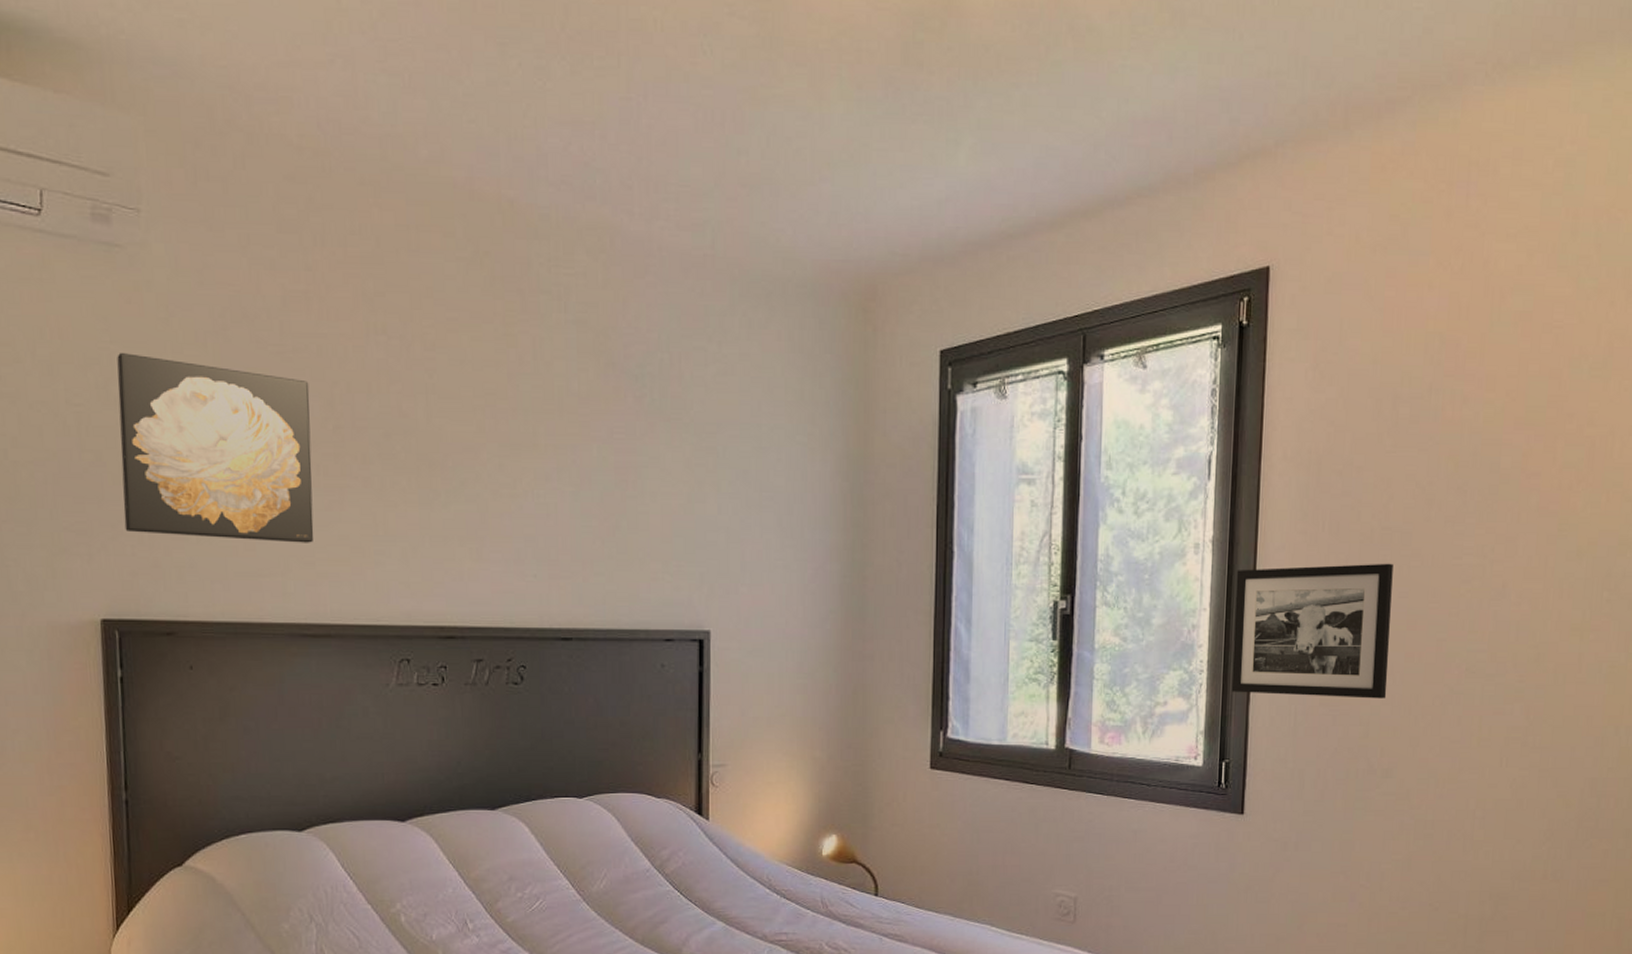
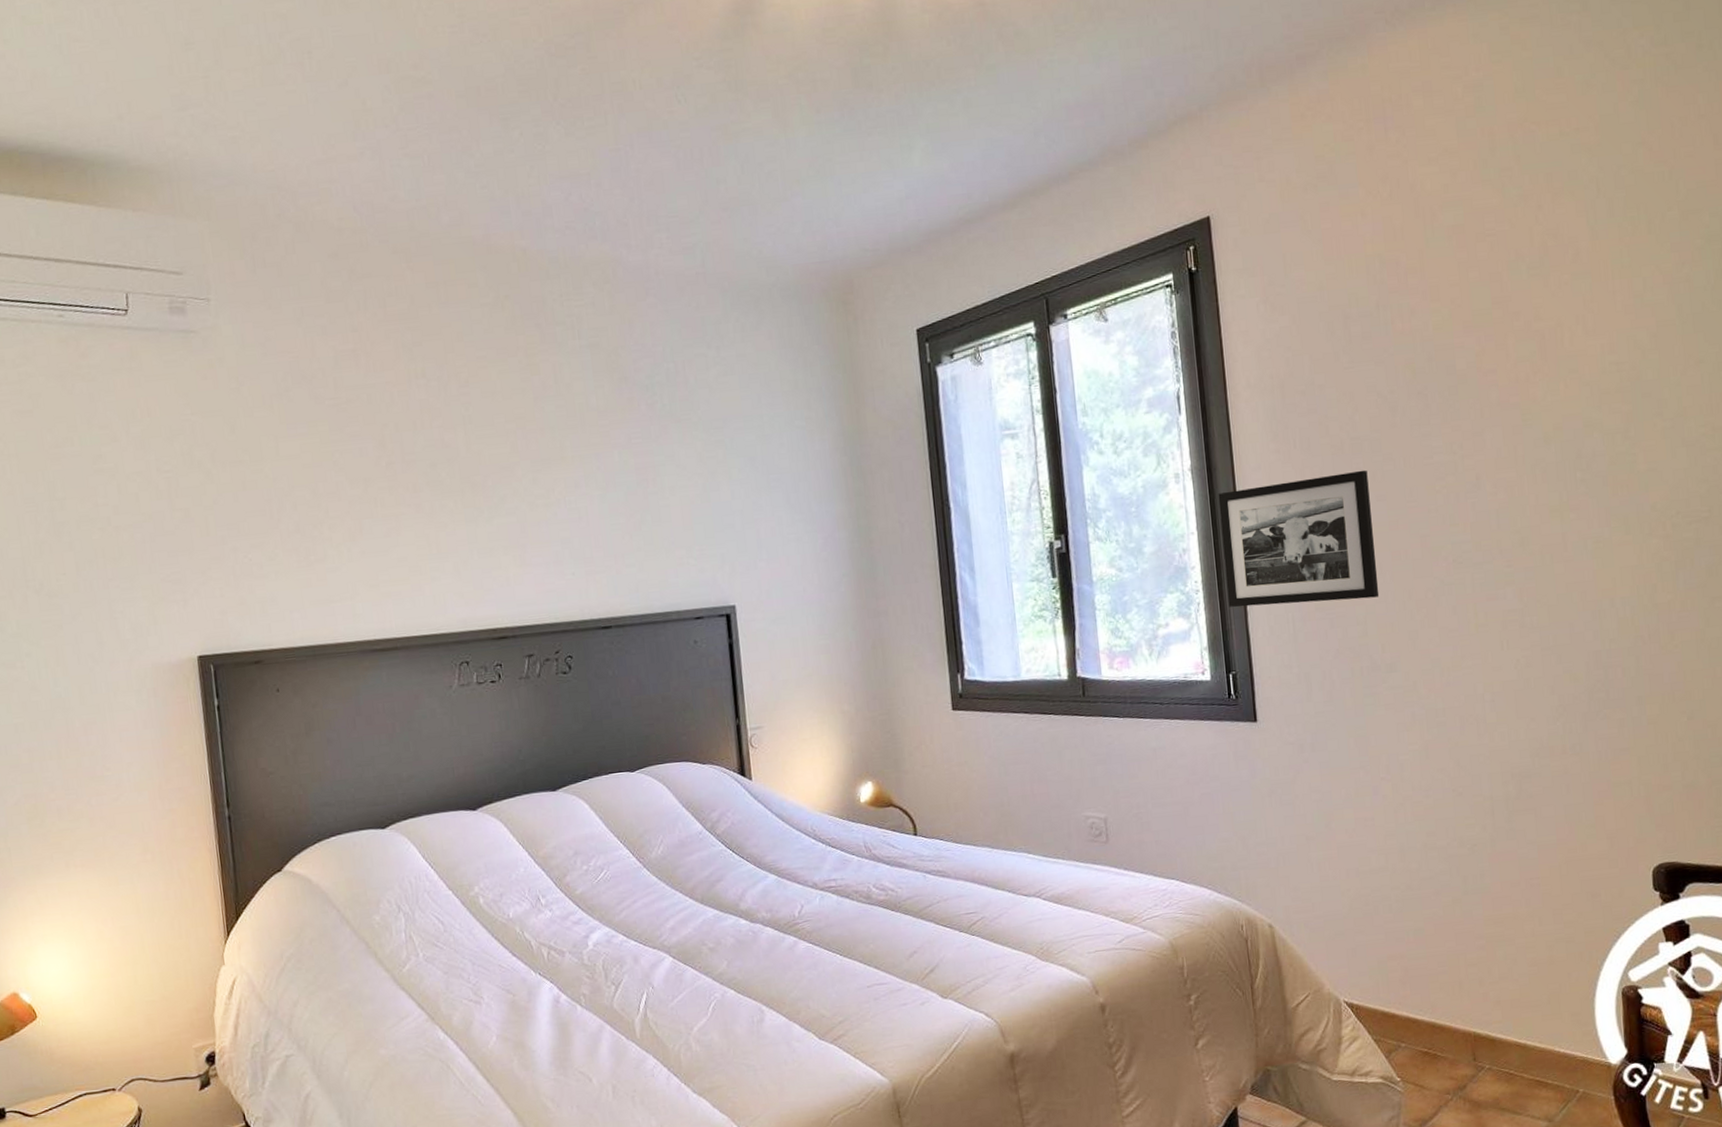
wall art: present [117,353,314,543] -> none [198,421,376,577]

